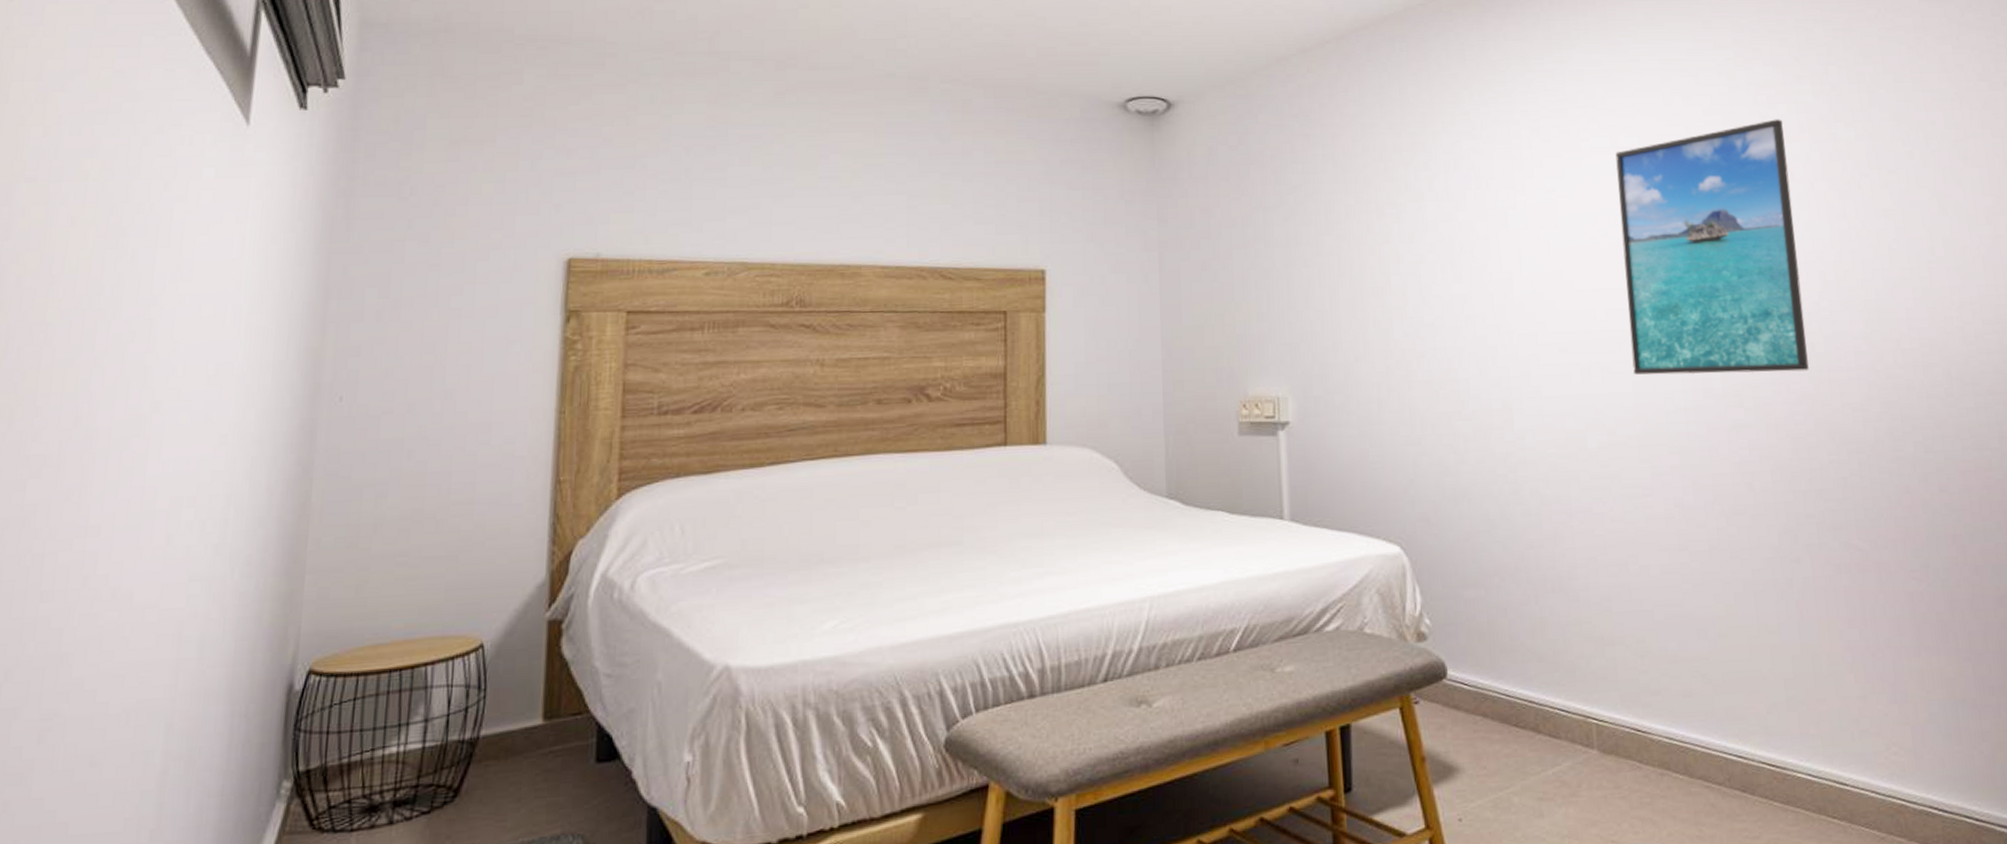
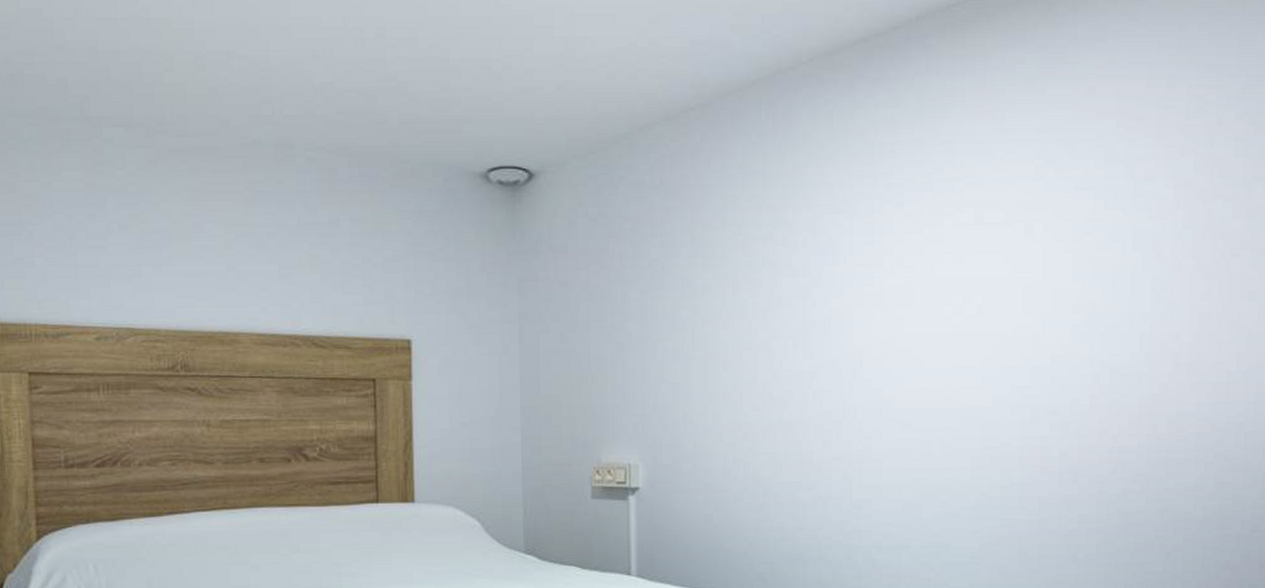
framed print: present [1615,119,1810,375] -> none [973,194,1157,452]

